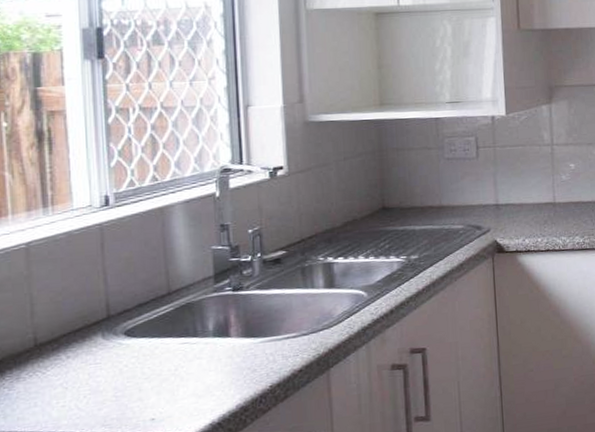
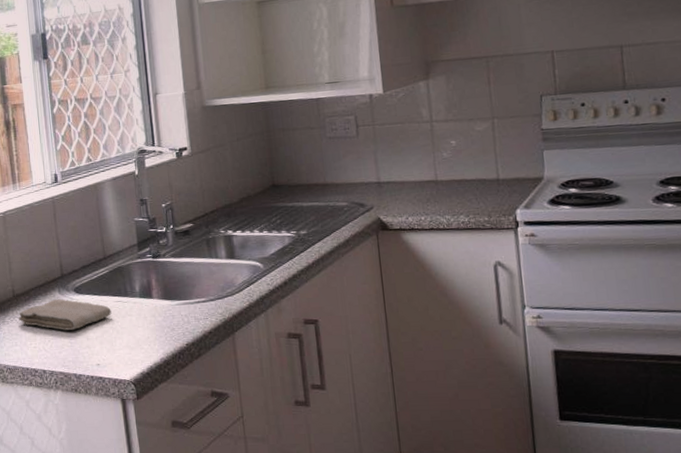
washcloth: none [40,345,175,383] -> present [18,299,112,330]

